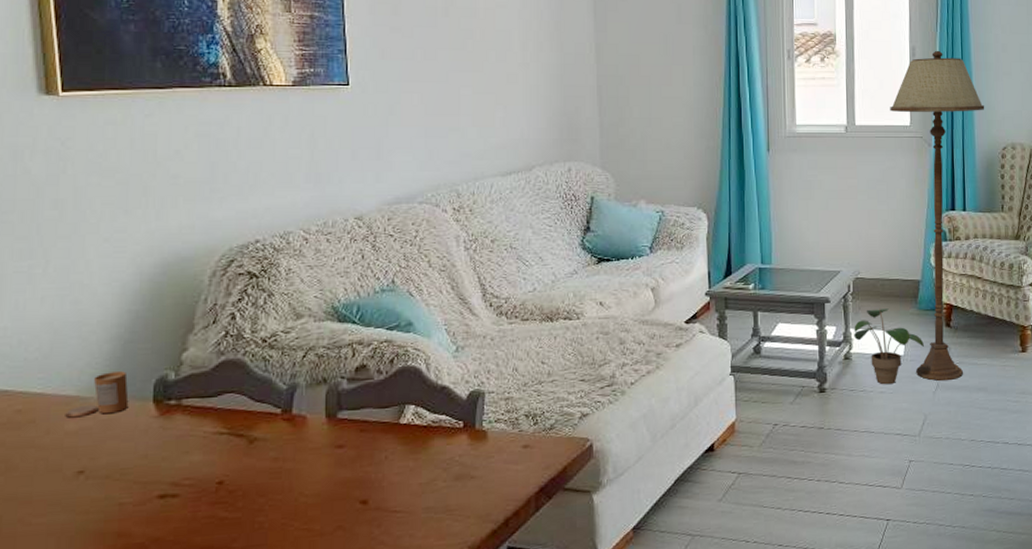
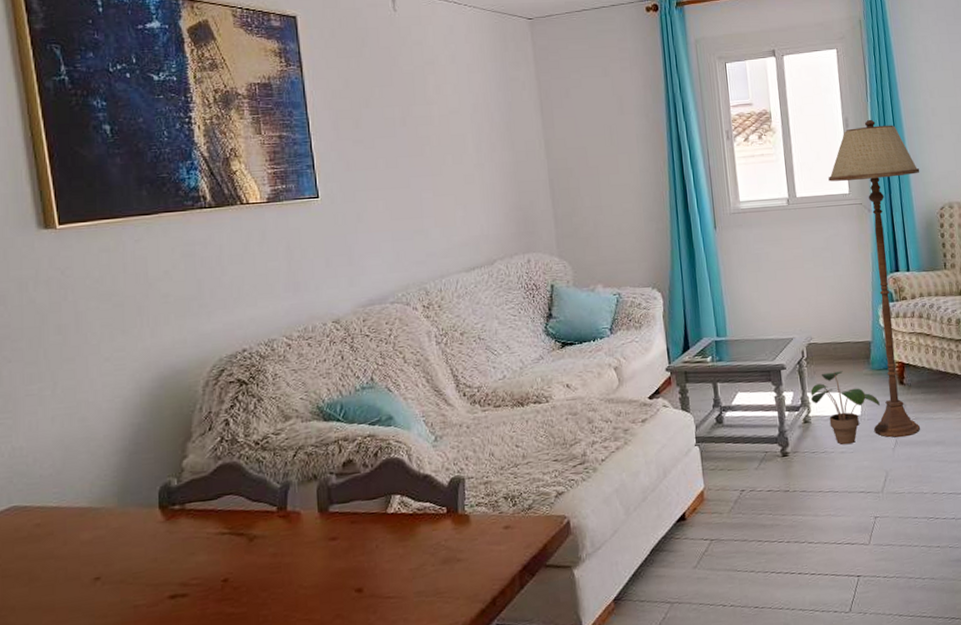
candle: present [65,371,129,418] -> none [80,481,137,529]

